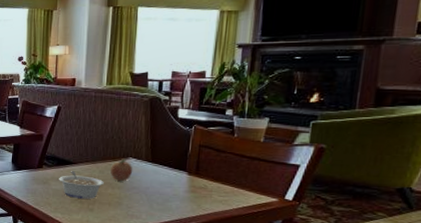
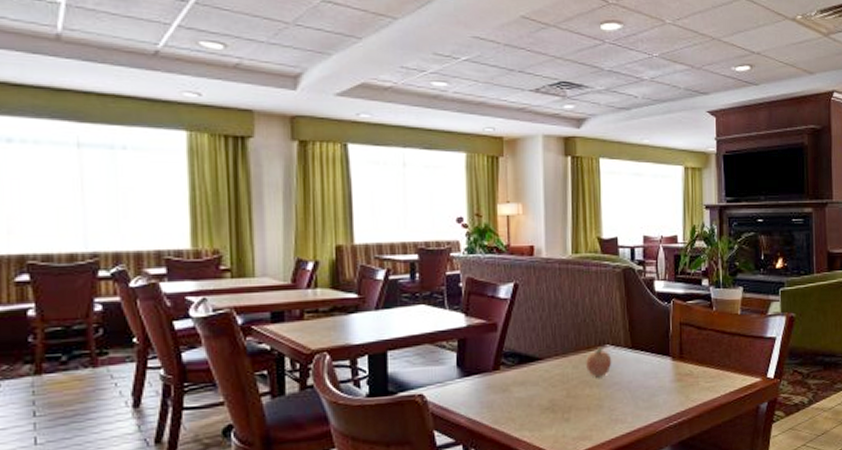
legume: present [59,171,104,199] -> none [523,369,579,407]

